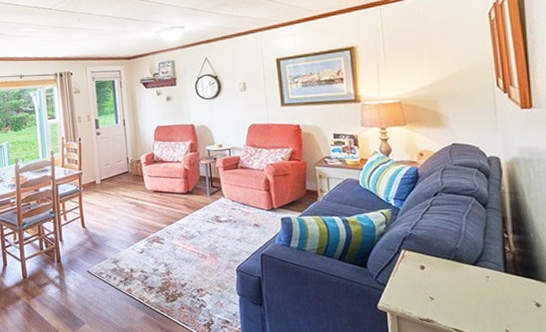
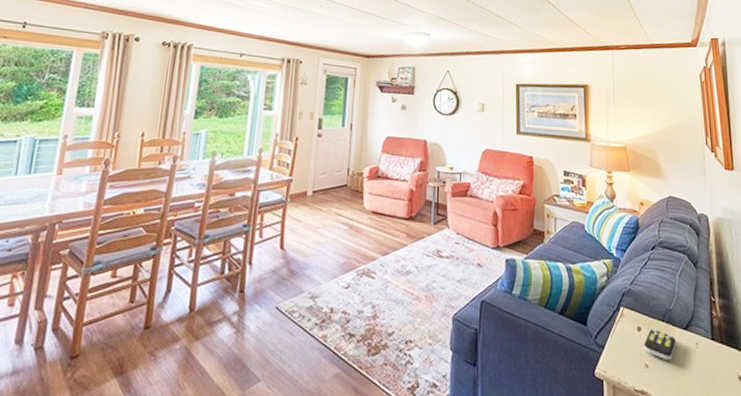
remote control: none [428,266,464,293] -> present [644,329,676,361]

